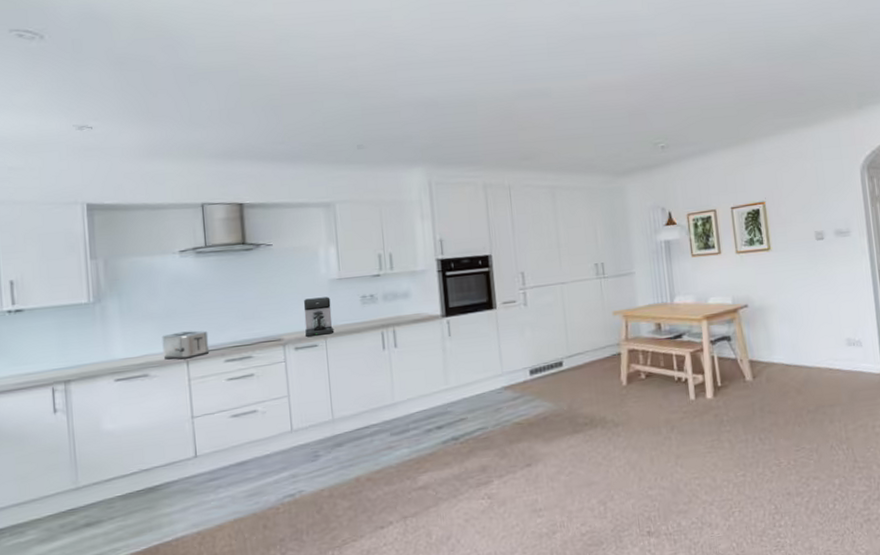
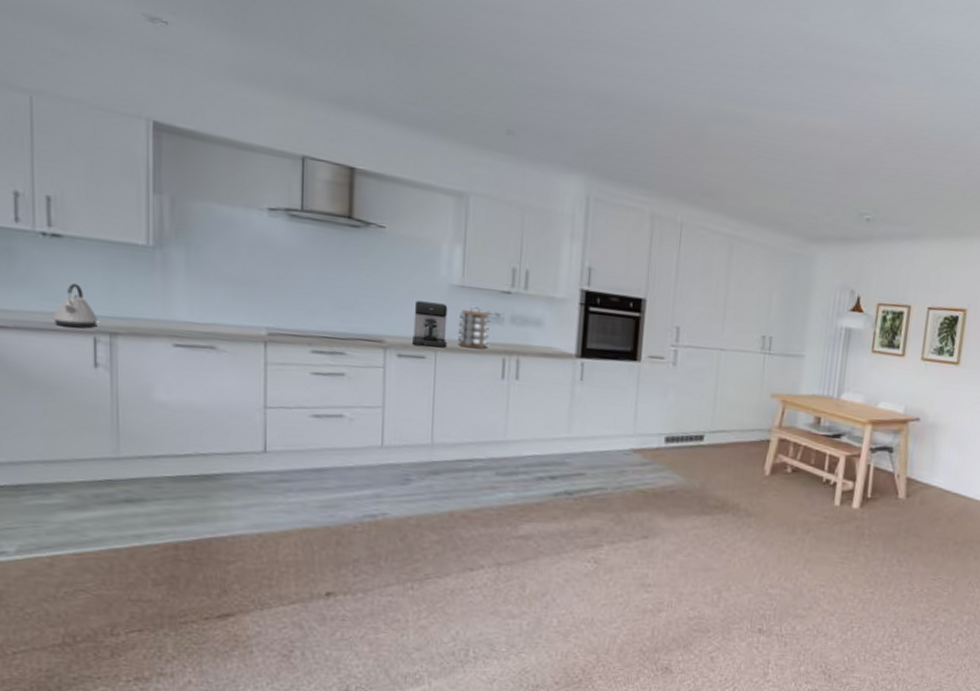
kettle: none [19,346,55,386] -> present [52,283,99,330]
toaster: present [162,330,210,360] -> none [236,305,294,341]
spice rack: none [341,292,368,330] -> present [457,306,490,349]

